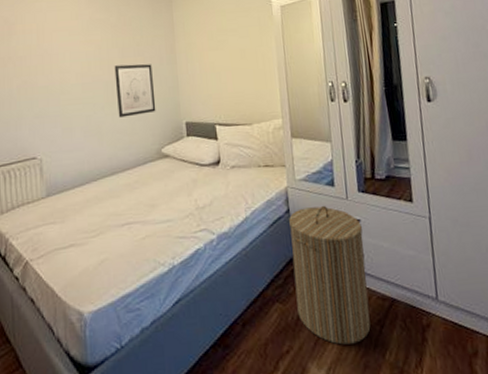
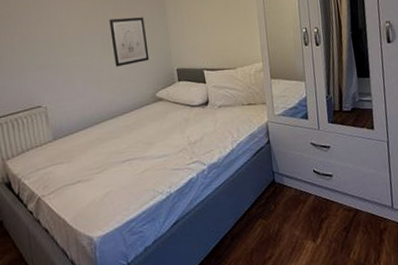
laundry hamper: present [289,205,371,345] -> none [270,135,338,249]

